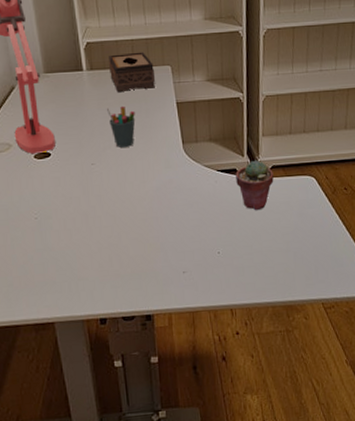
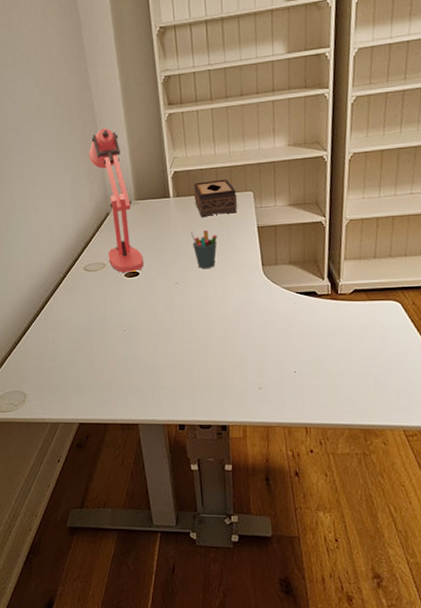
potted succulent: present [236,160,274,211] -> none [315,283,355,334]

